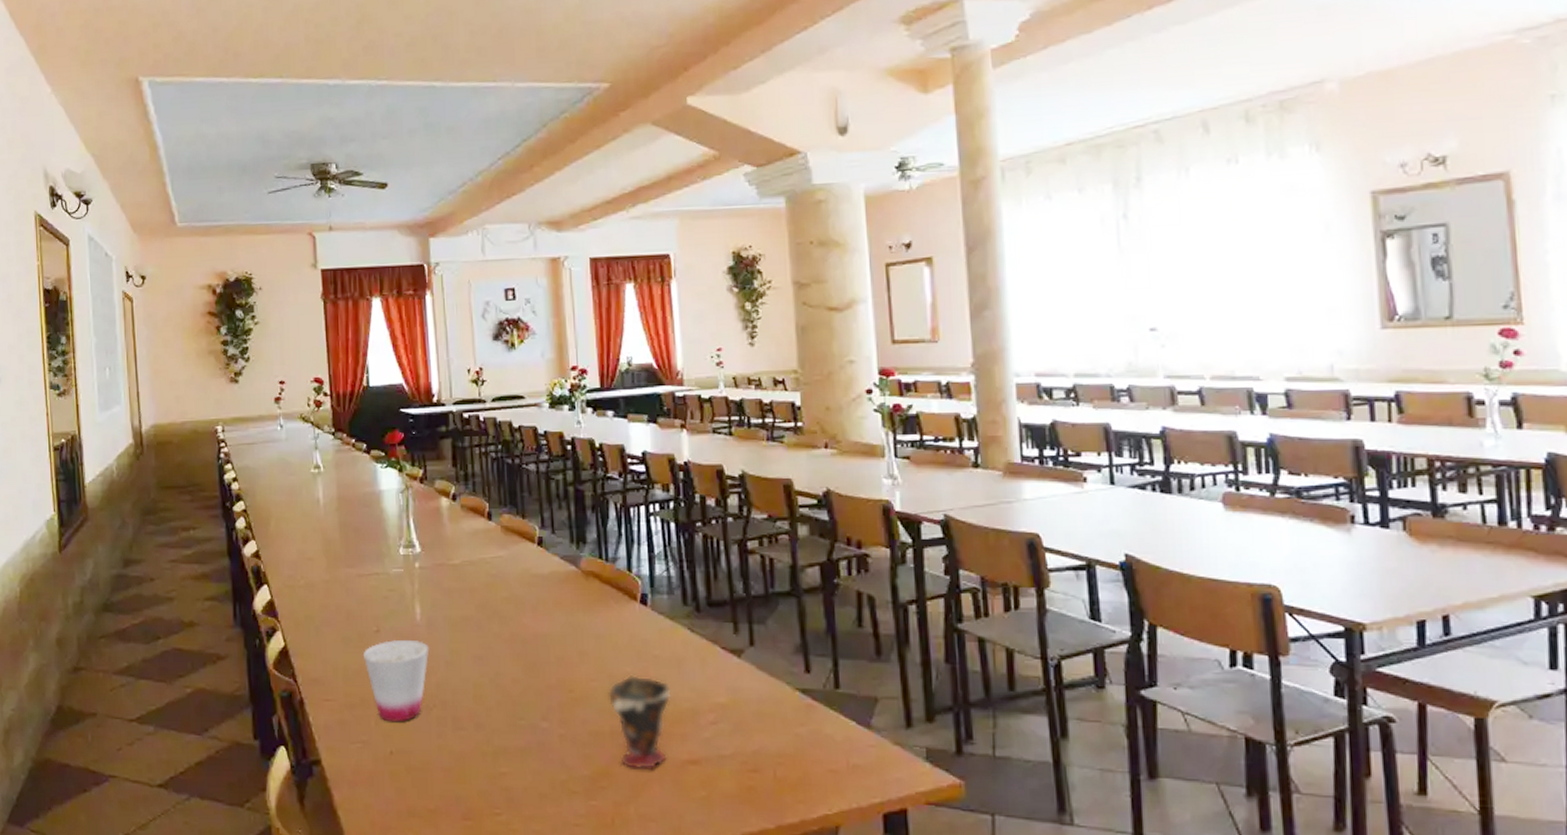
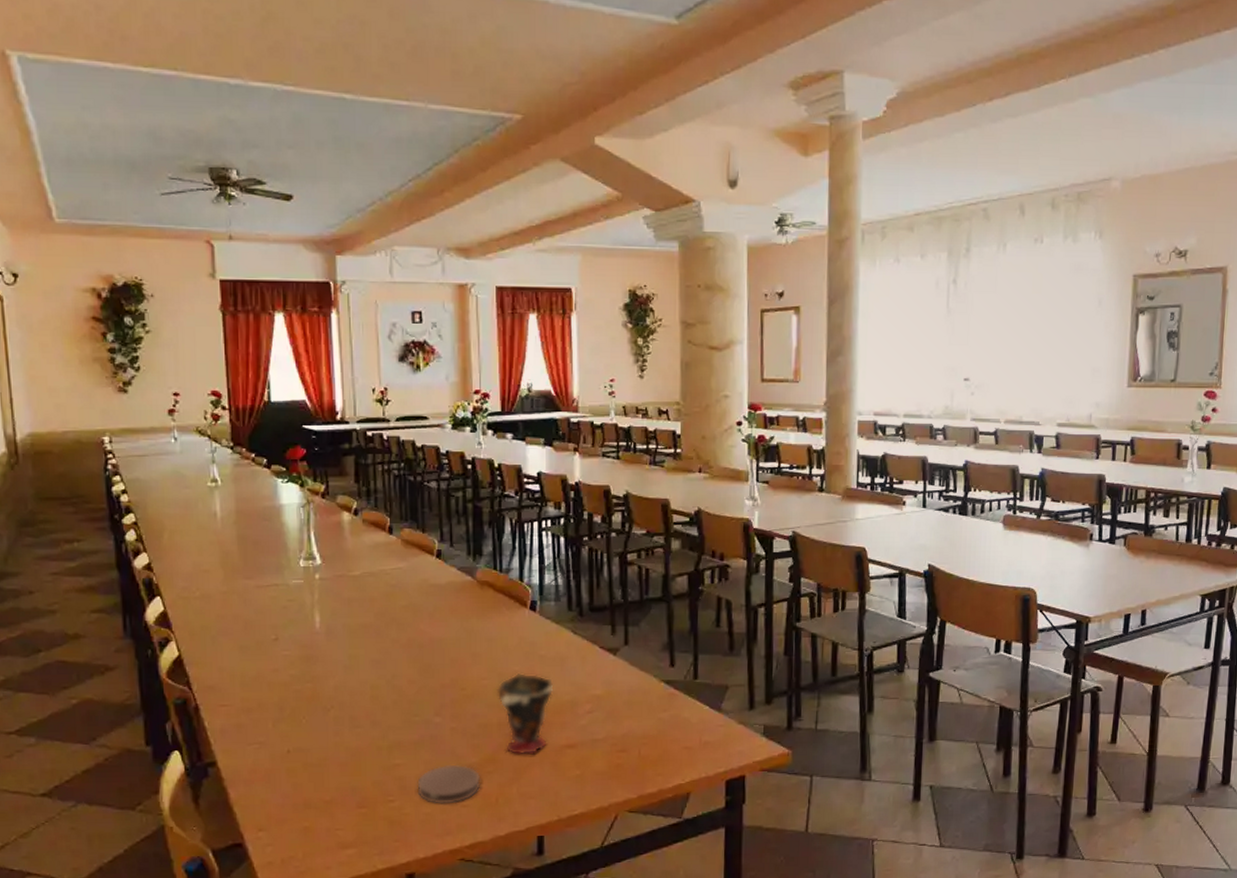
cup: present [364,640,430,723] -> none [262,647,328,724]
coaster: none [525,776,595,822] -> present [417,764,481,804]

